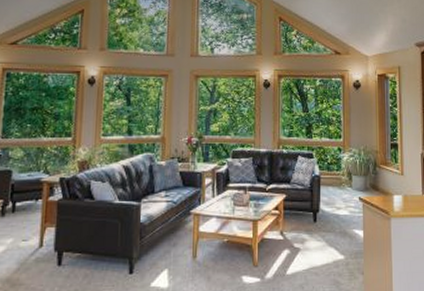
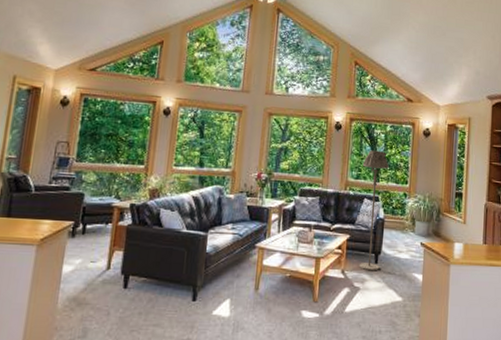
floor lamp: none [294,106,321,230] -> present [358,150,389,271]

